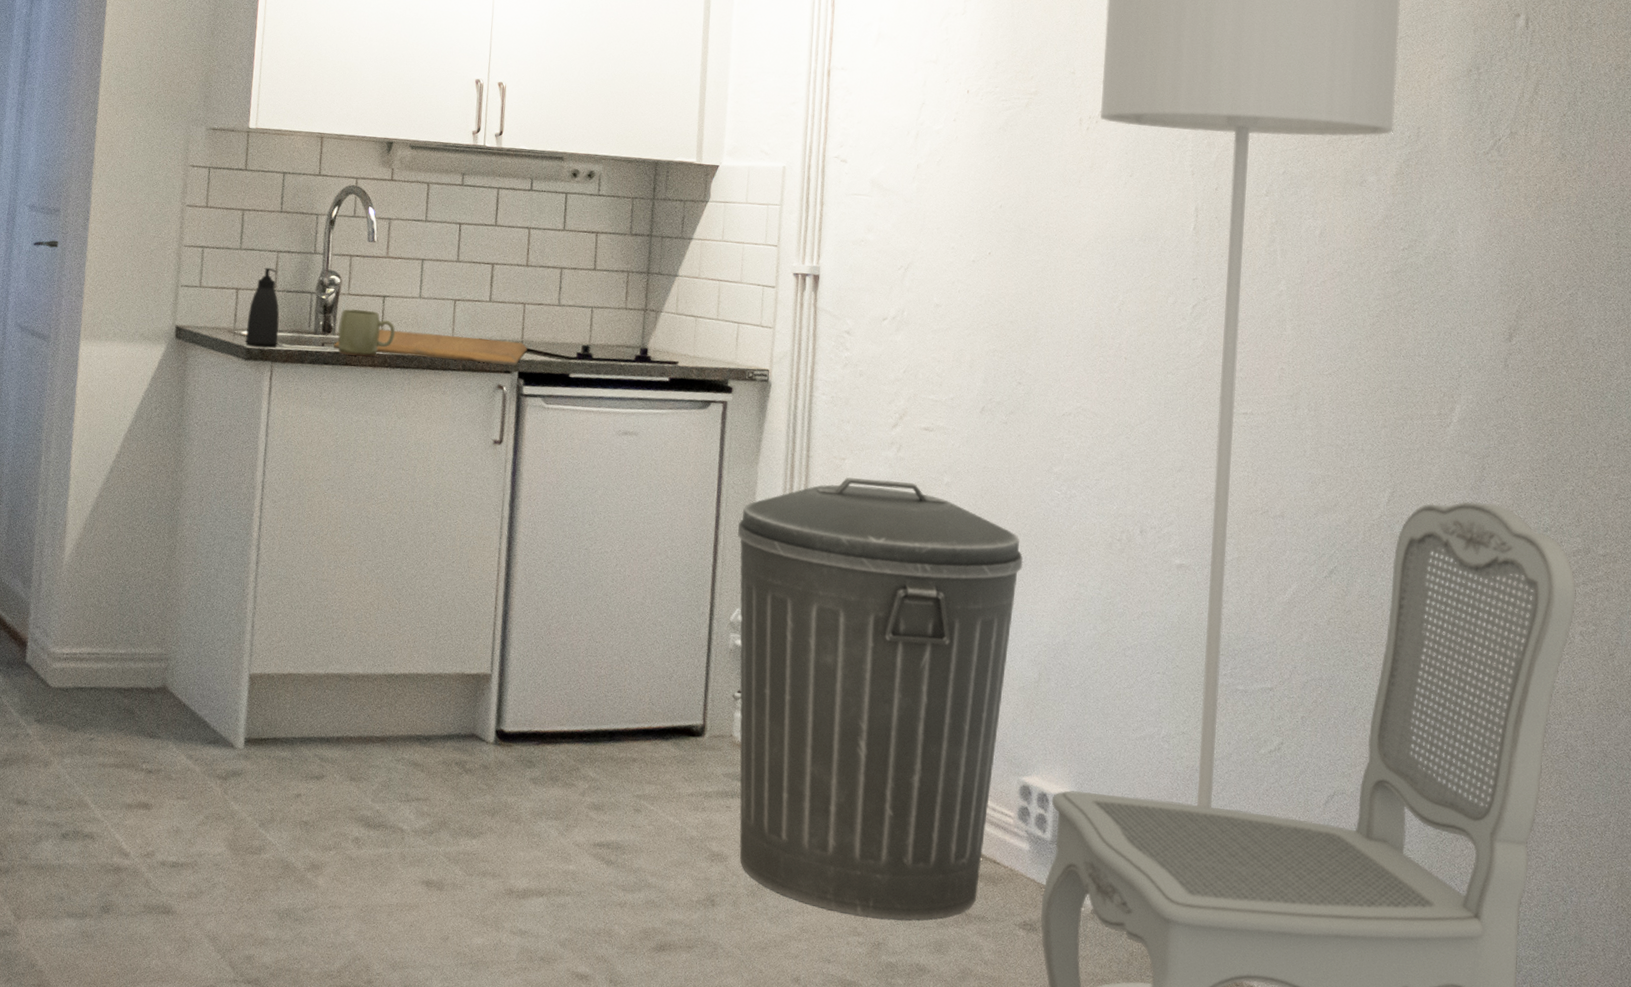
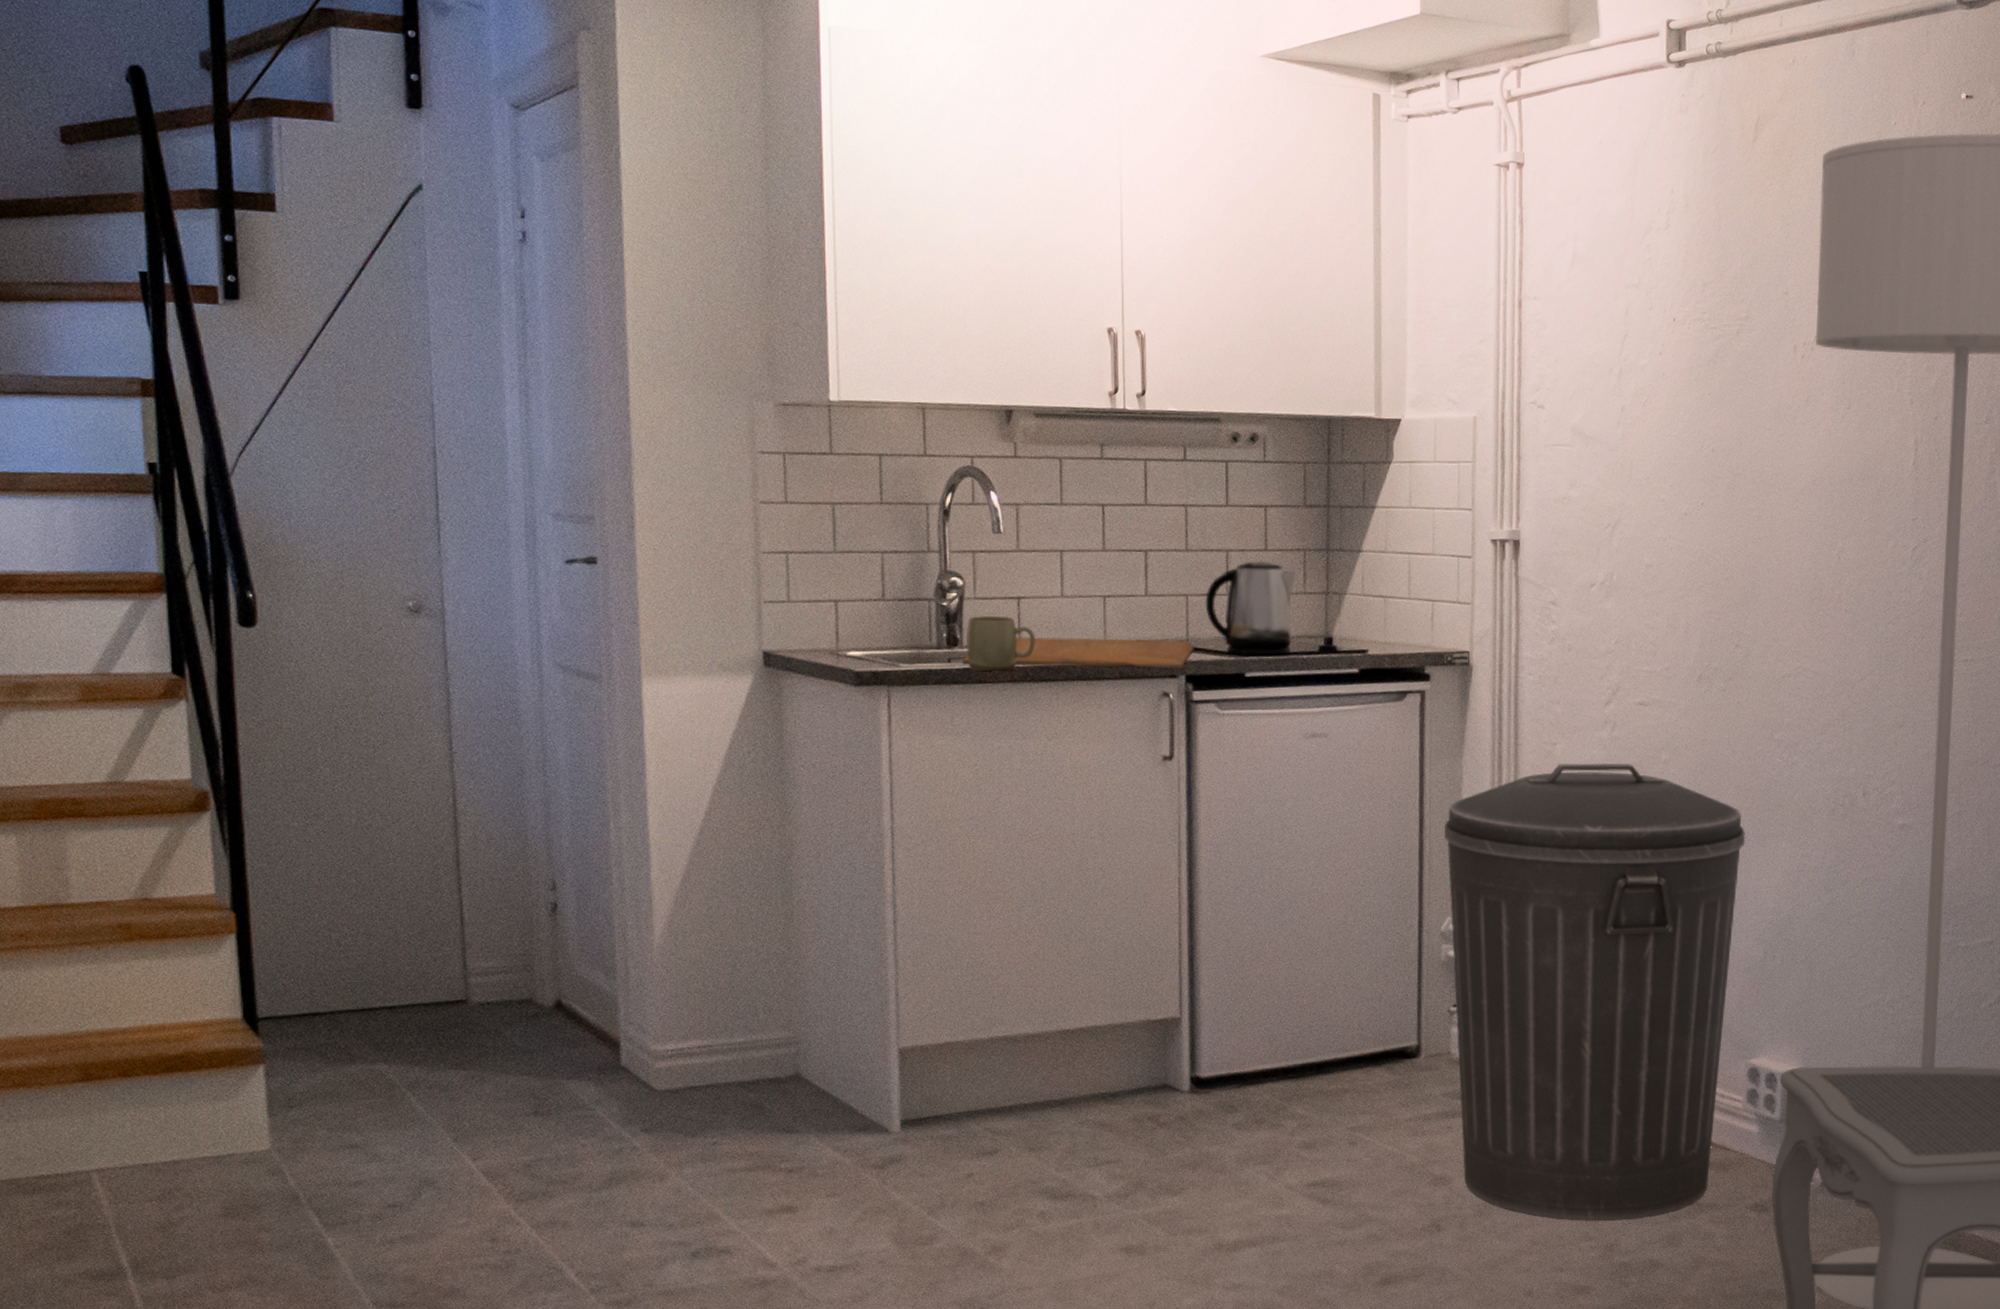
soap dispenser: present [245,267,280,349] -> none [852,572,893,670]
kettle: none [539,277,619,363] -> present [1205,560,1295,658]

